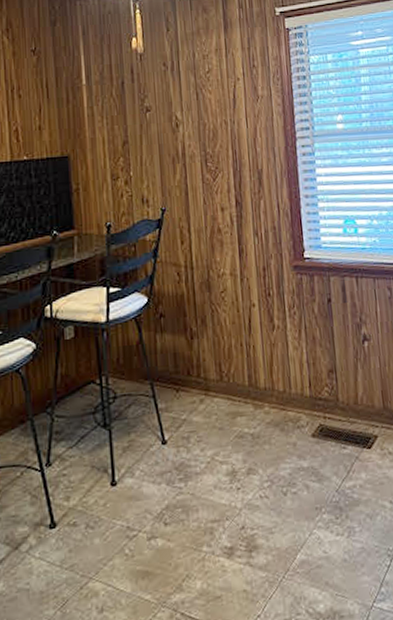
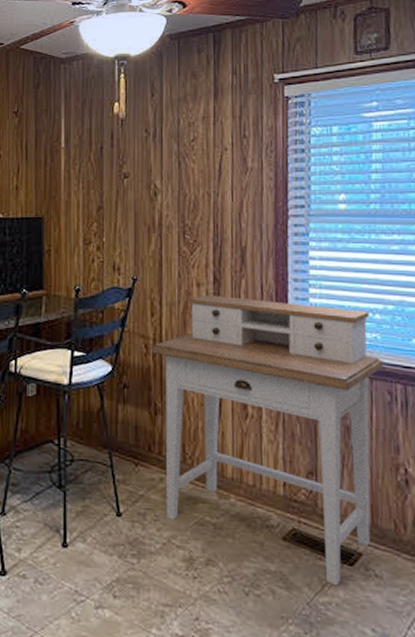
desk: none [183,217,383,470] -> present [151,294,384,586]

